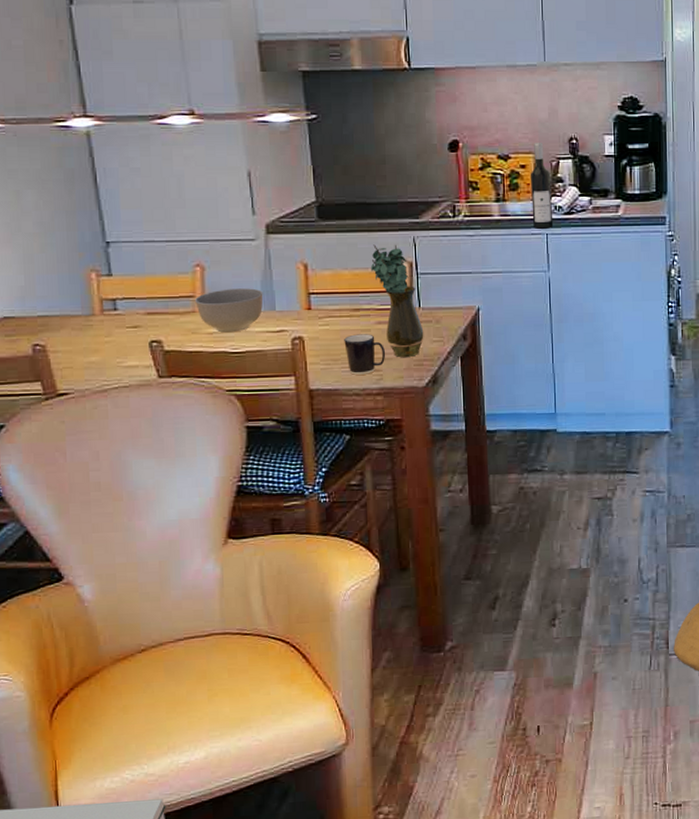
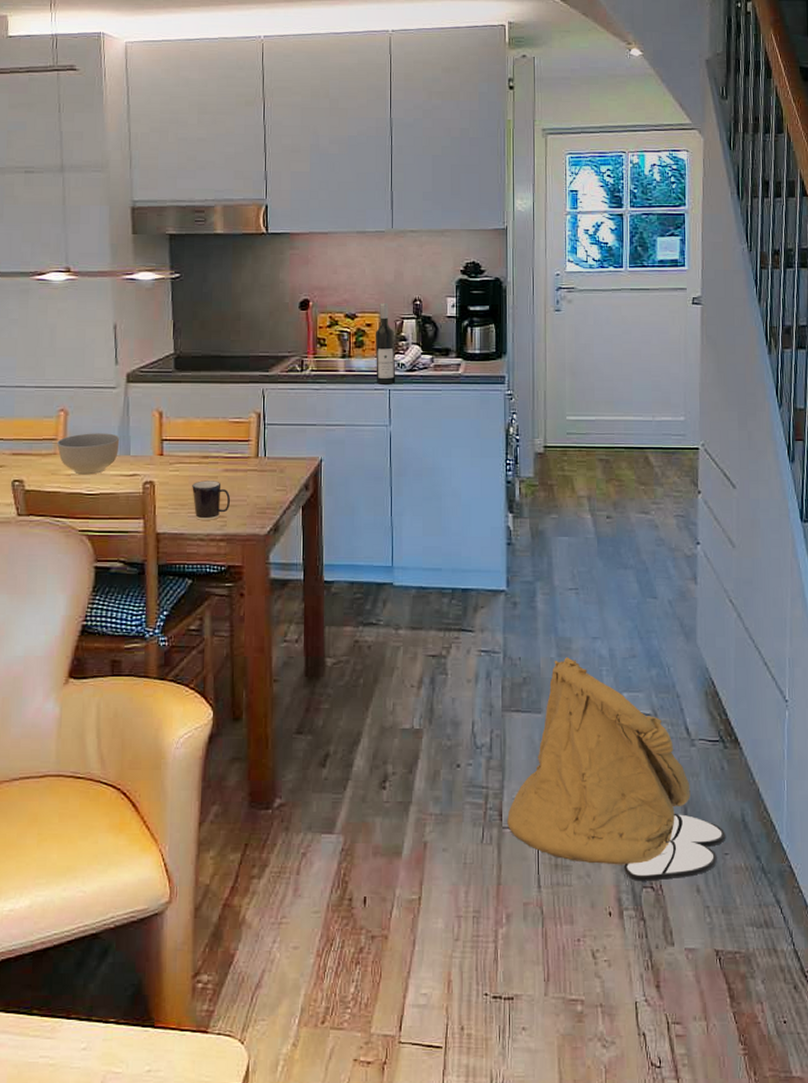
vase: present [370,244,424,357] -> none [220,395,268,504]

